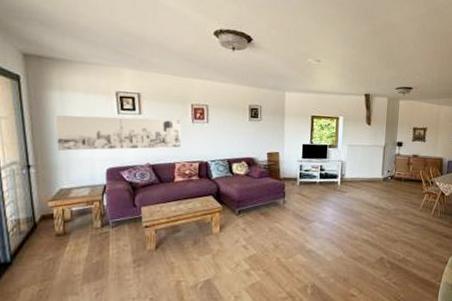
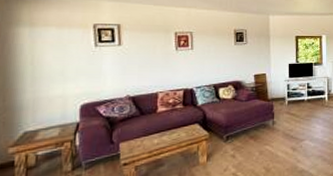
wall art: present [55,115,182,151] -> none [22,48,165,89]

